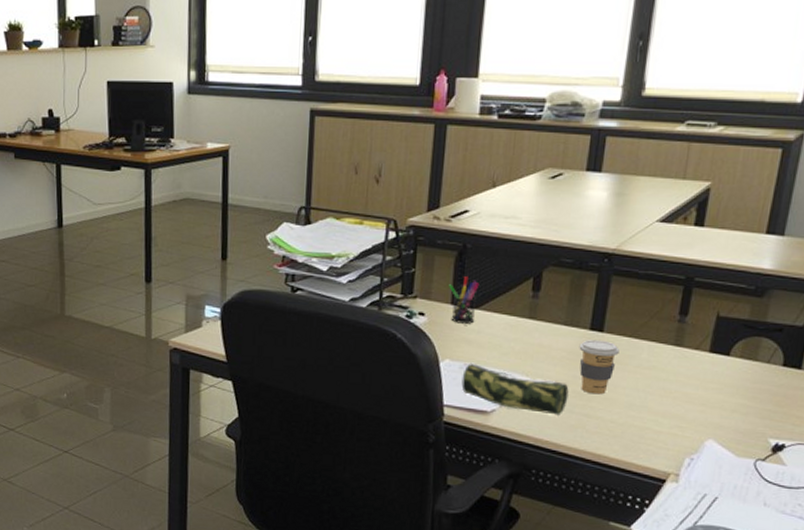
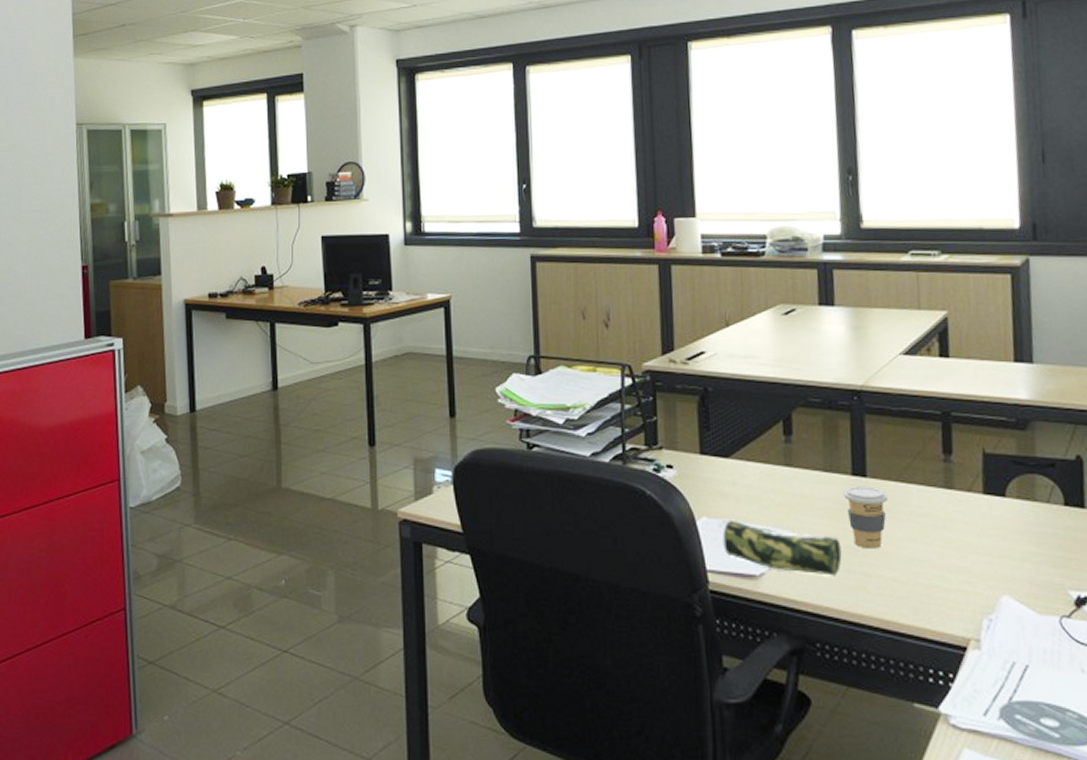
pen holder: present [449,276,480,324] -> none [695,423,727,475]

